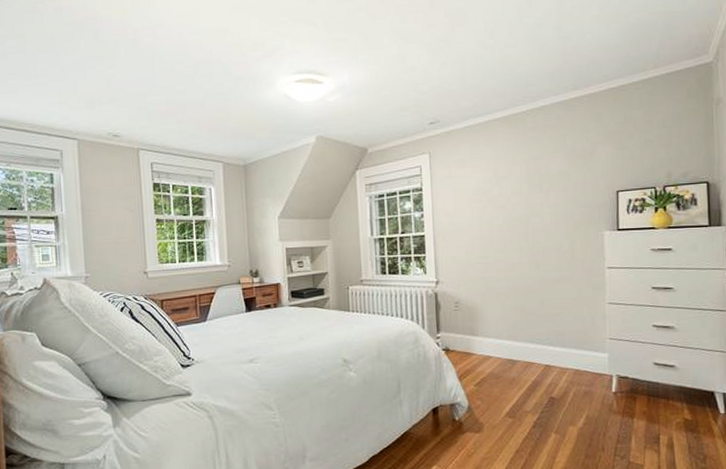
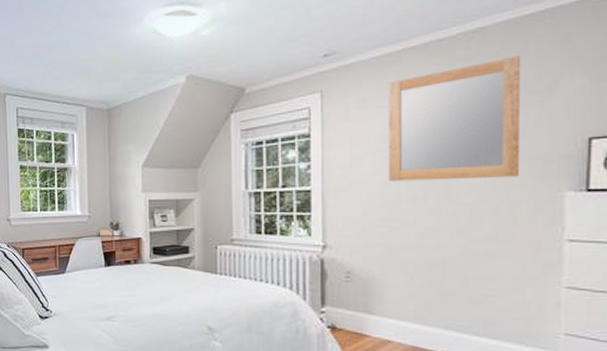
home mirror: none [480,129,575,227] -> present [388,56,521,182]

